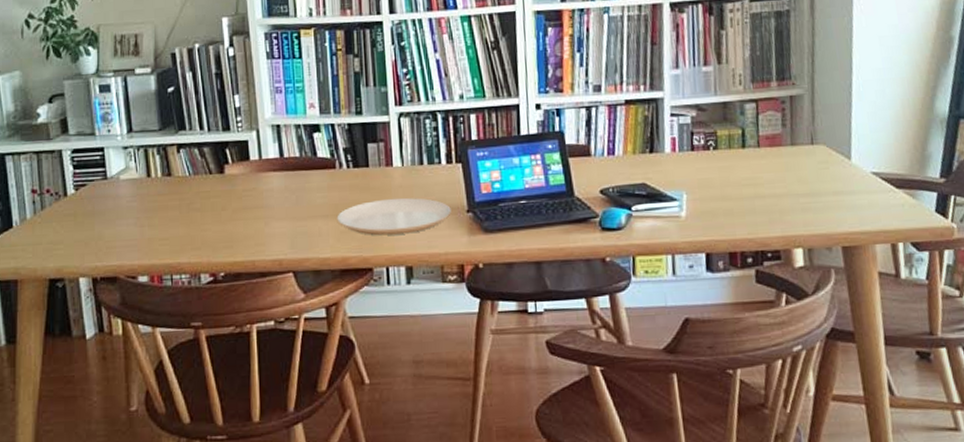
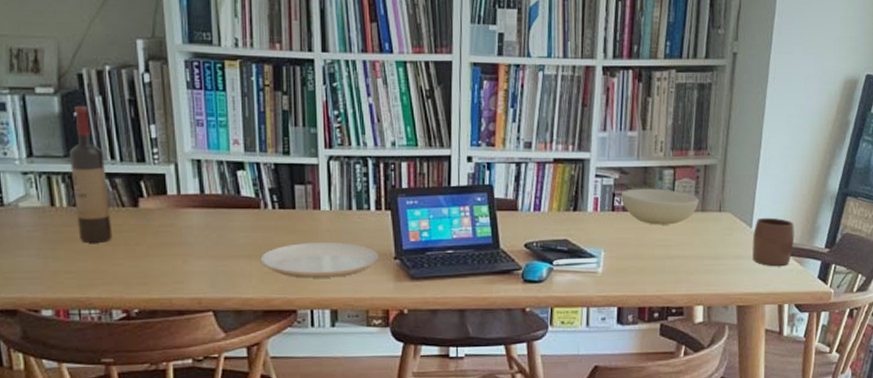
wine bottle: none [163,81,201,210] -> present [68,105,113,243]
bowl: none [700,124,788,163] -> present [621,188,699,225]
mug: none [852,147,903,201] -> present [752,217,795,266]

